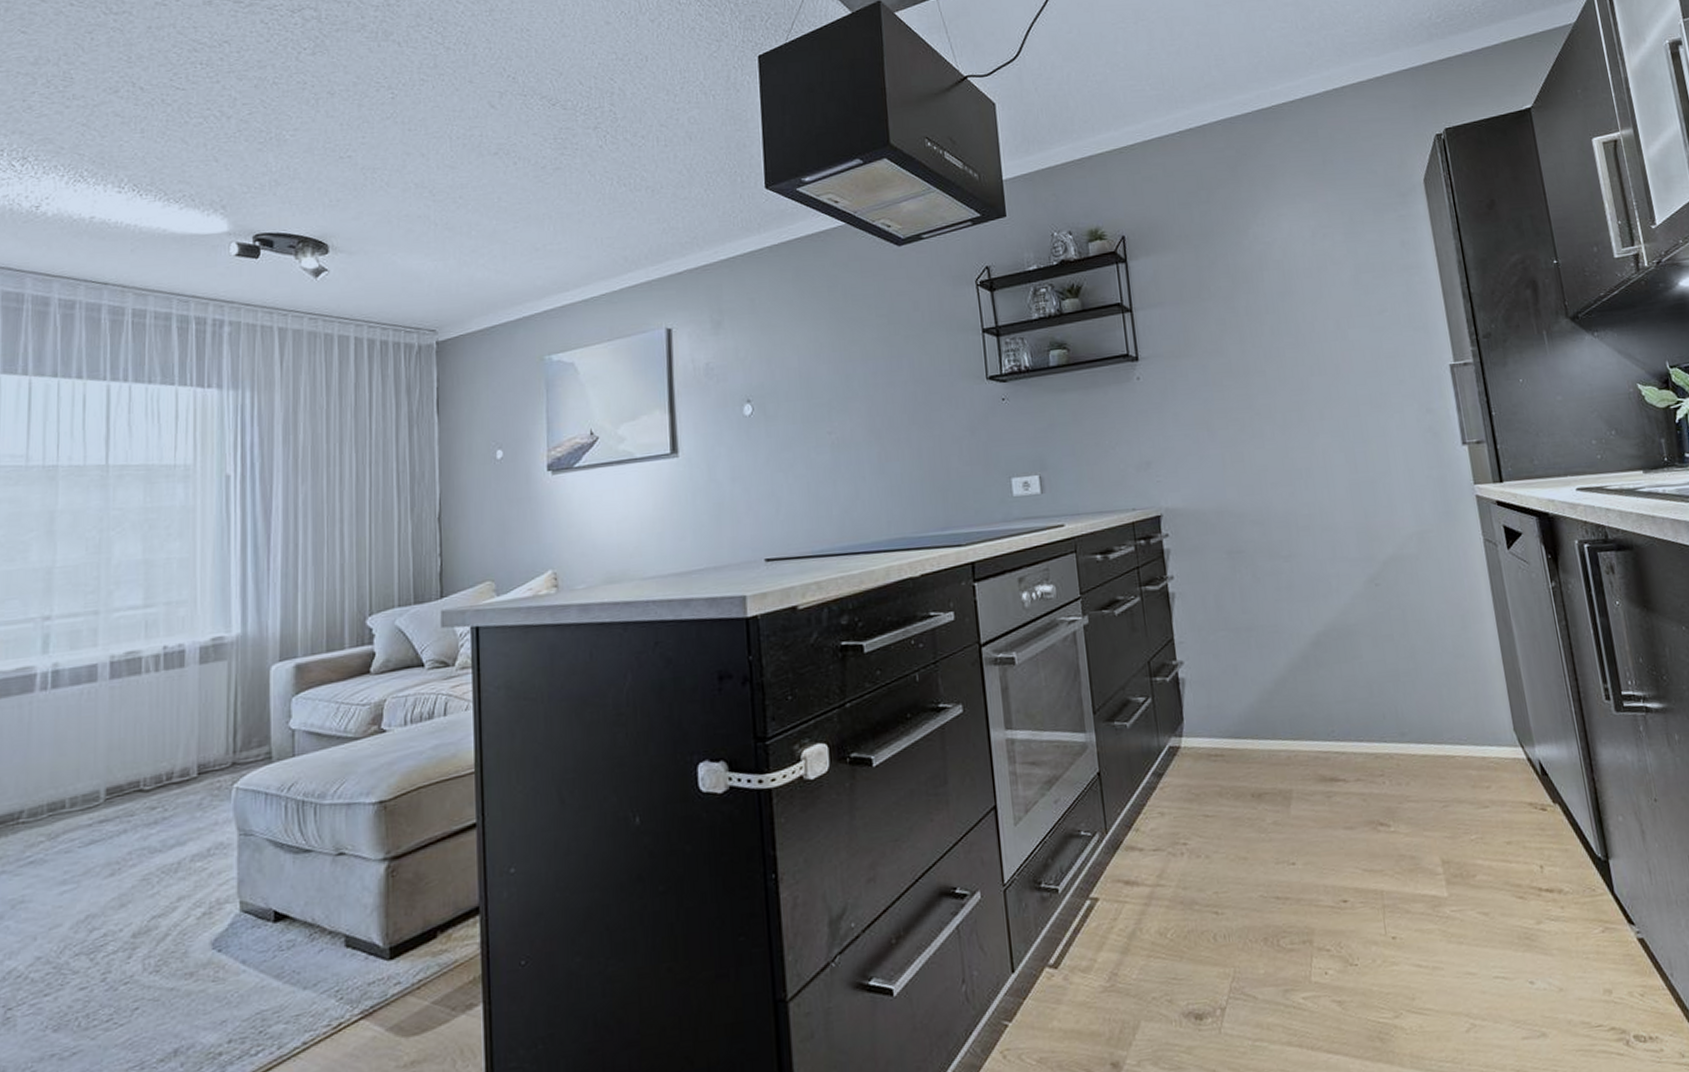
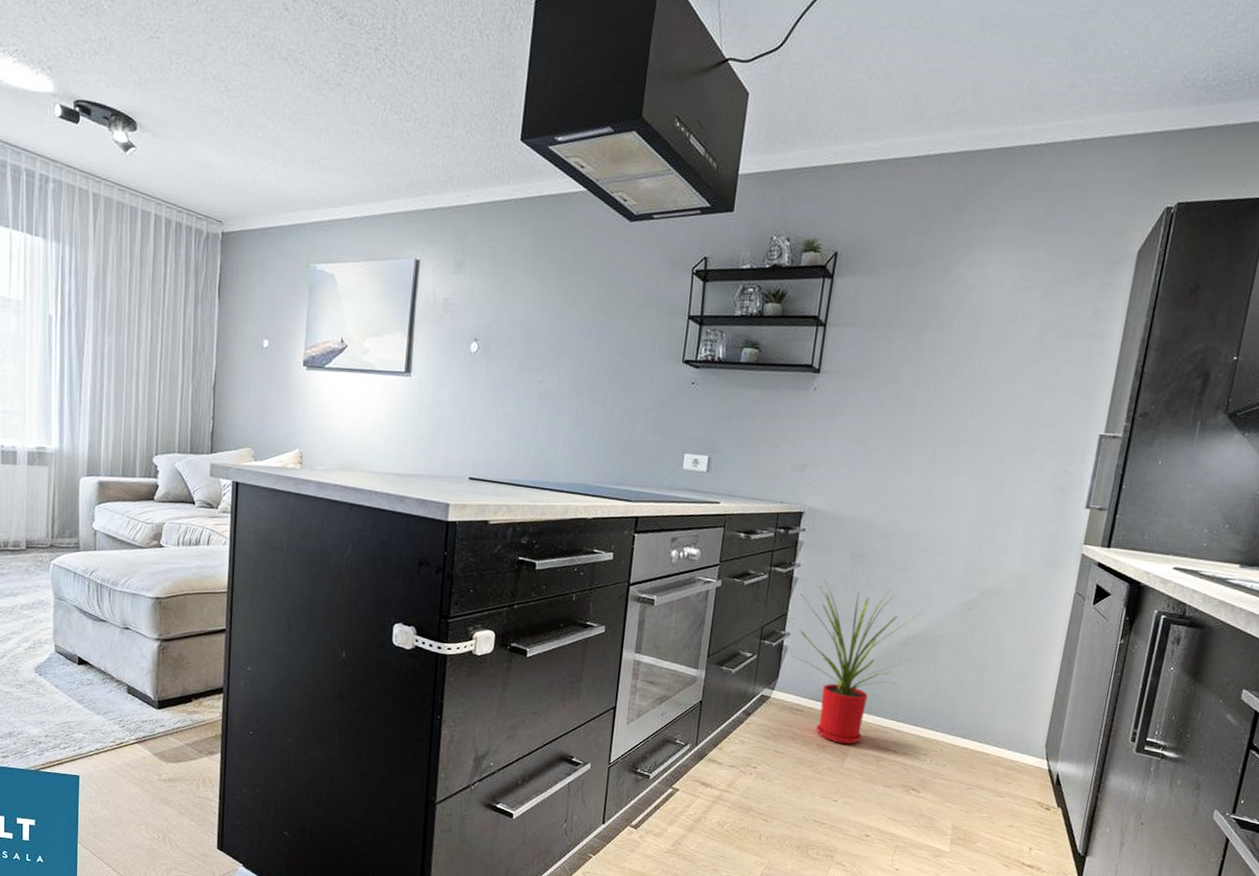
house plant: none [1182,581,1333,787] -> present [790,579,923,745]

